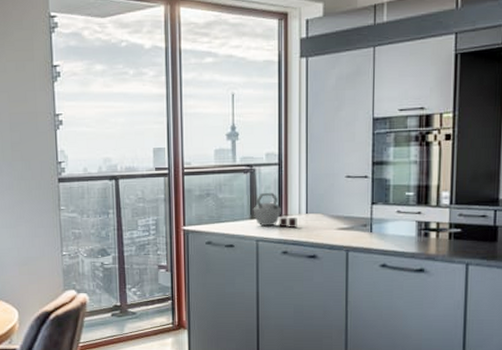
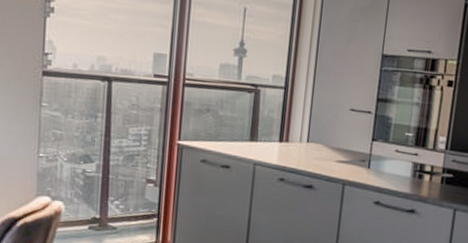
kettle: present [253,192,297,228] -> none [253,115,298,155]

